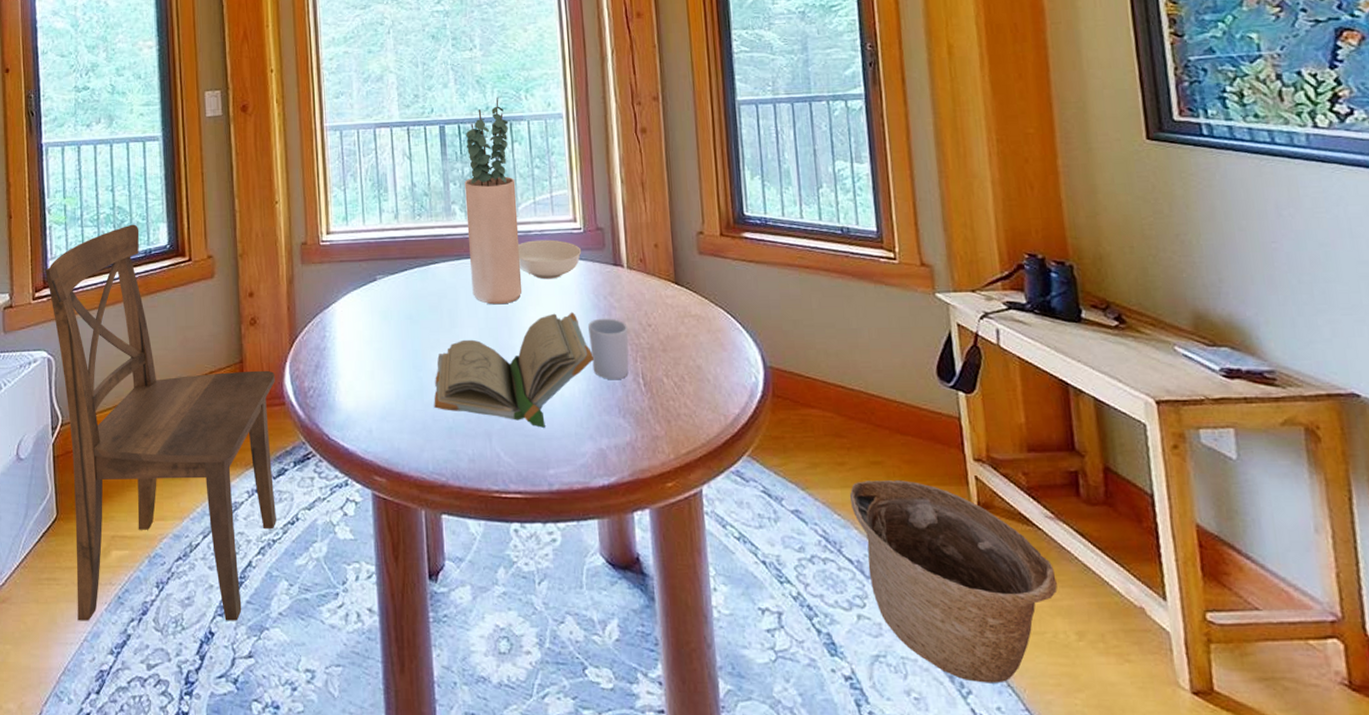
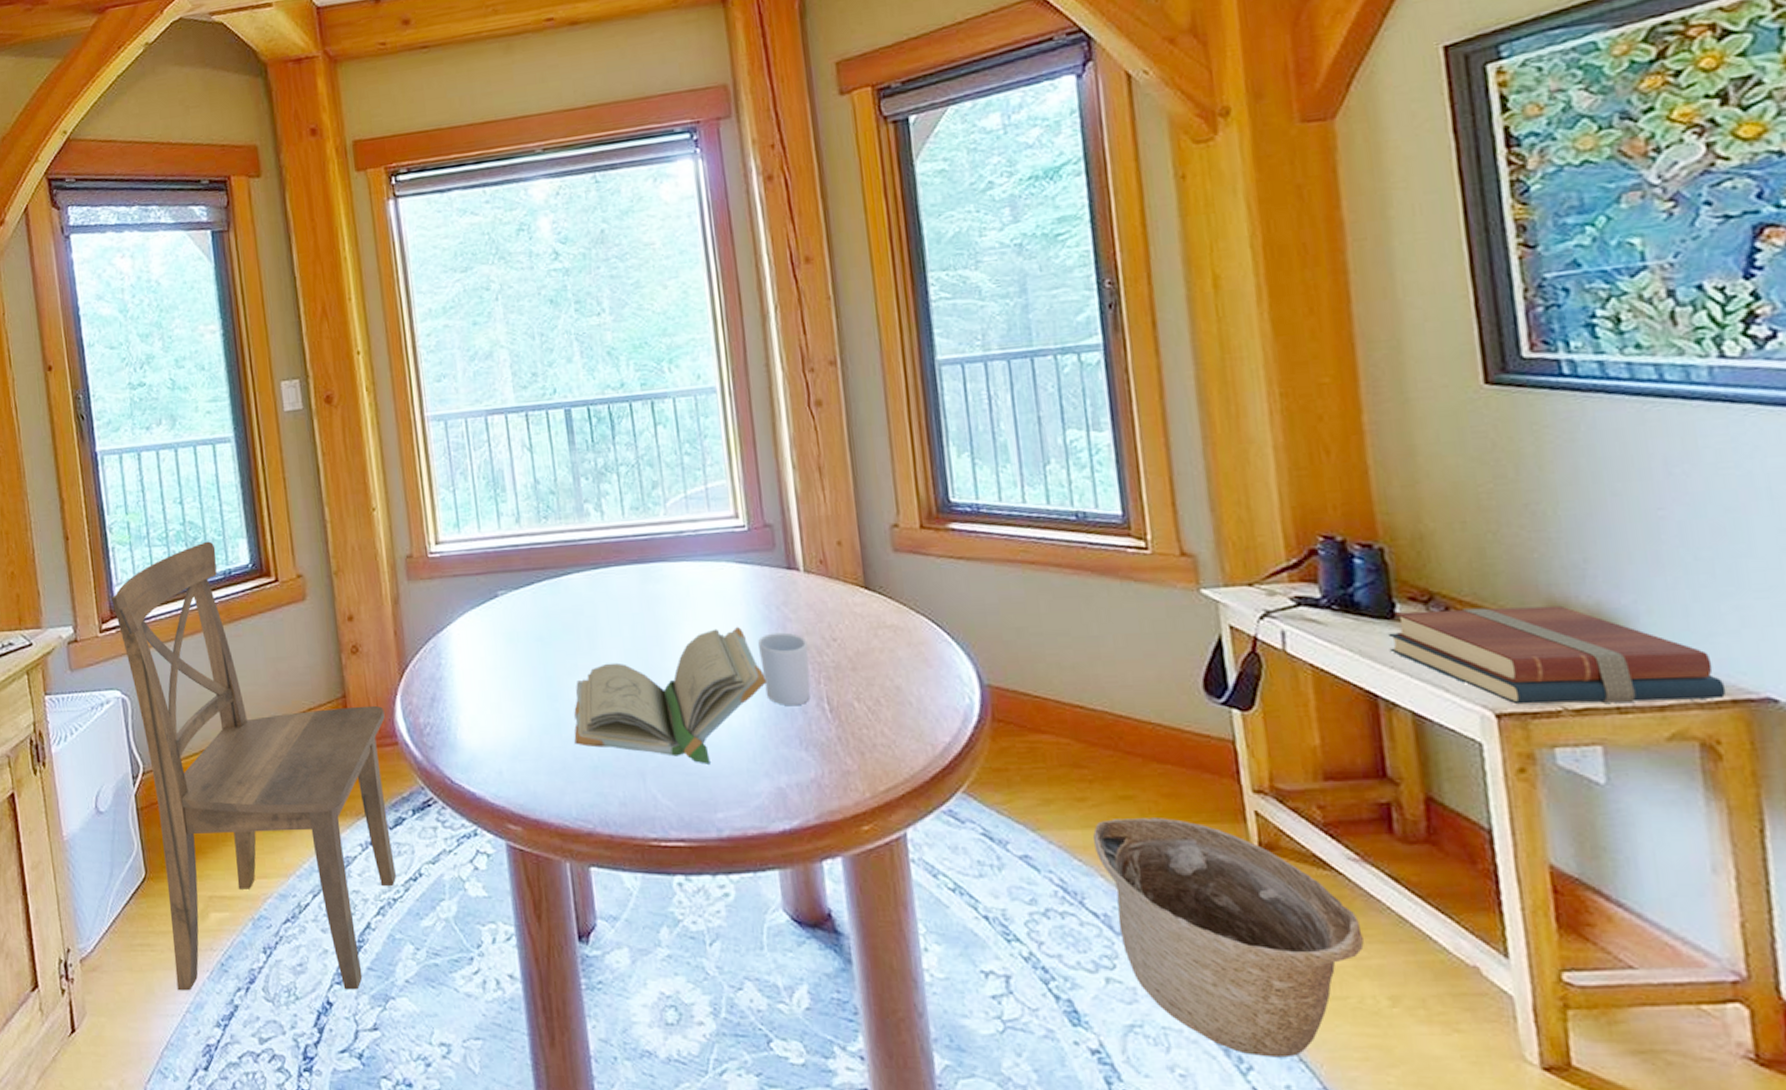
vase: present [464,96,523,305] -> none [596,370,676,621]
bowl: present [518,239,582,280] -> none [668,540,747,589]
books: none [1076,315,1323,394] -> present [1387,605,1727,705]

